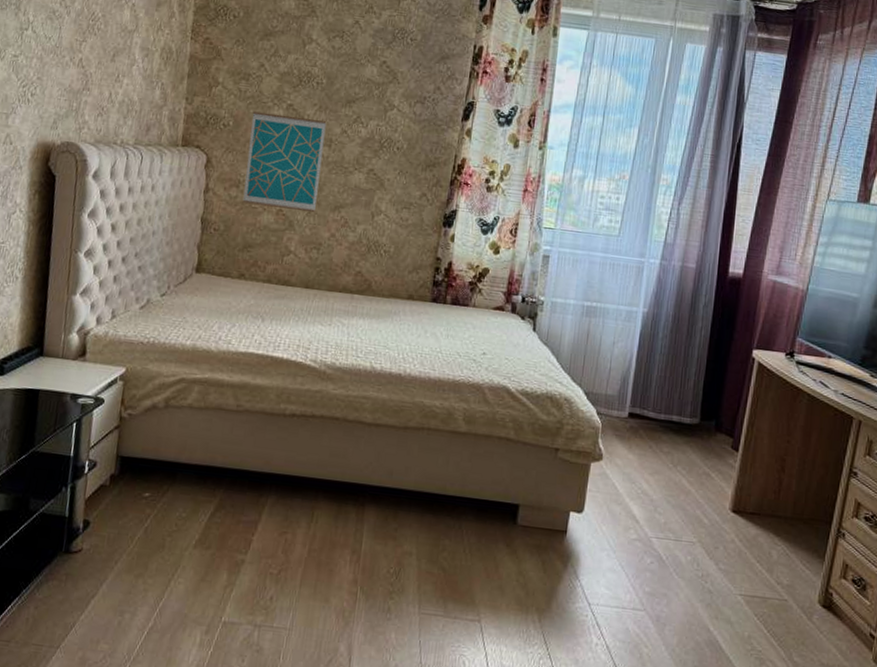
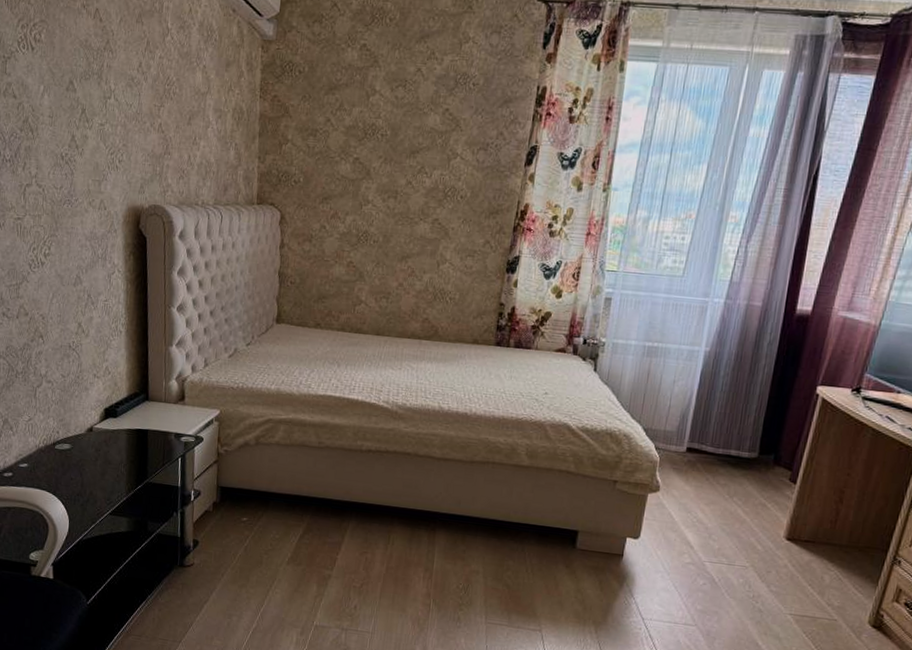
wall art: present [242,111,327,213] -> none [315,166,392,264]

